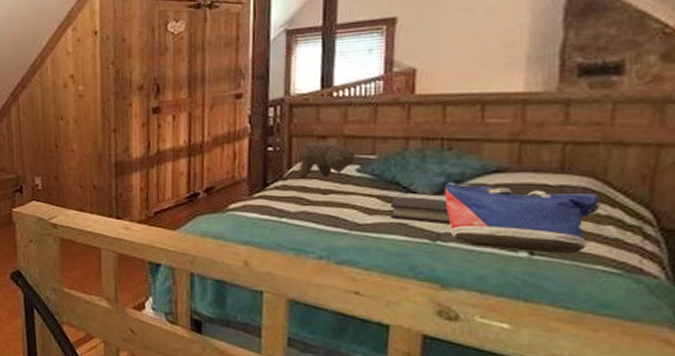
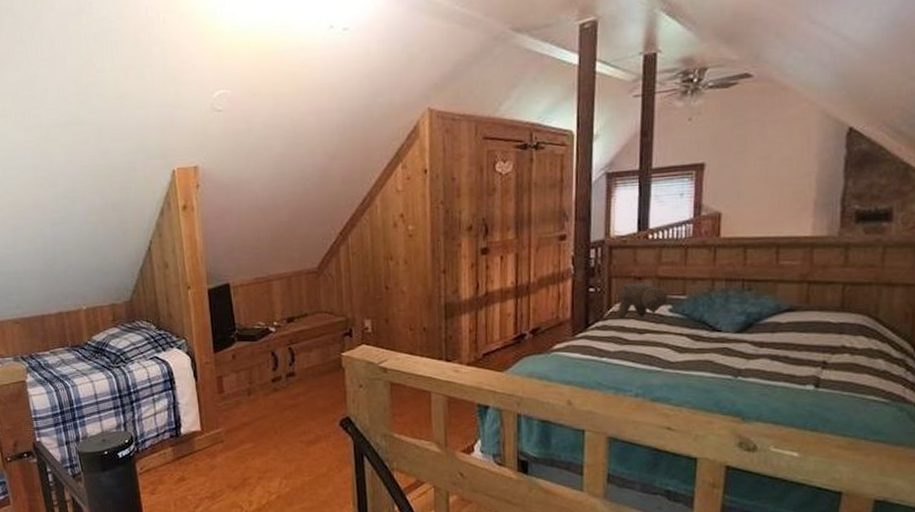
book: present [390,196,451,225] -> none [699,335,750,361]
tote bag: present [444,182,602,254] -> none [745,321,874,386]

